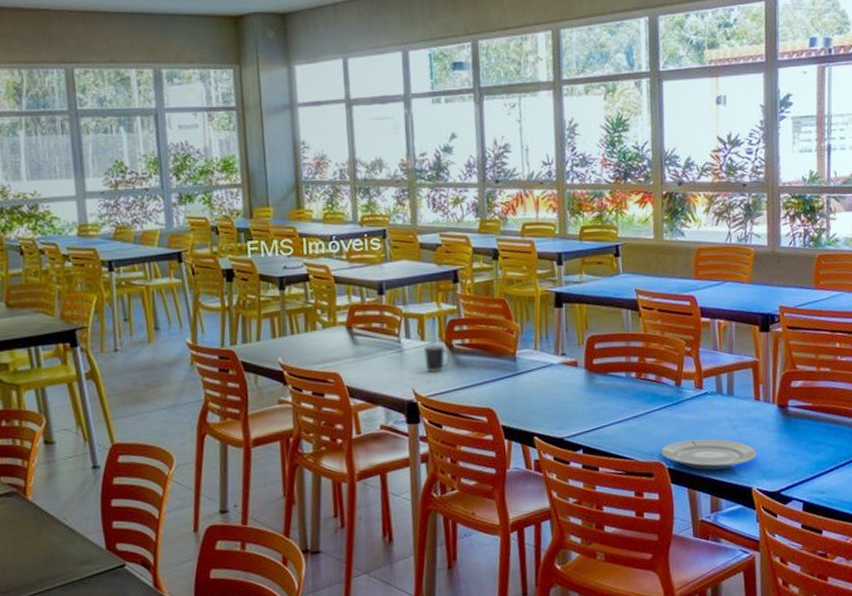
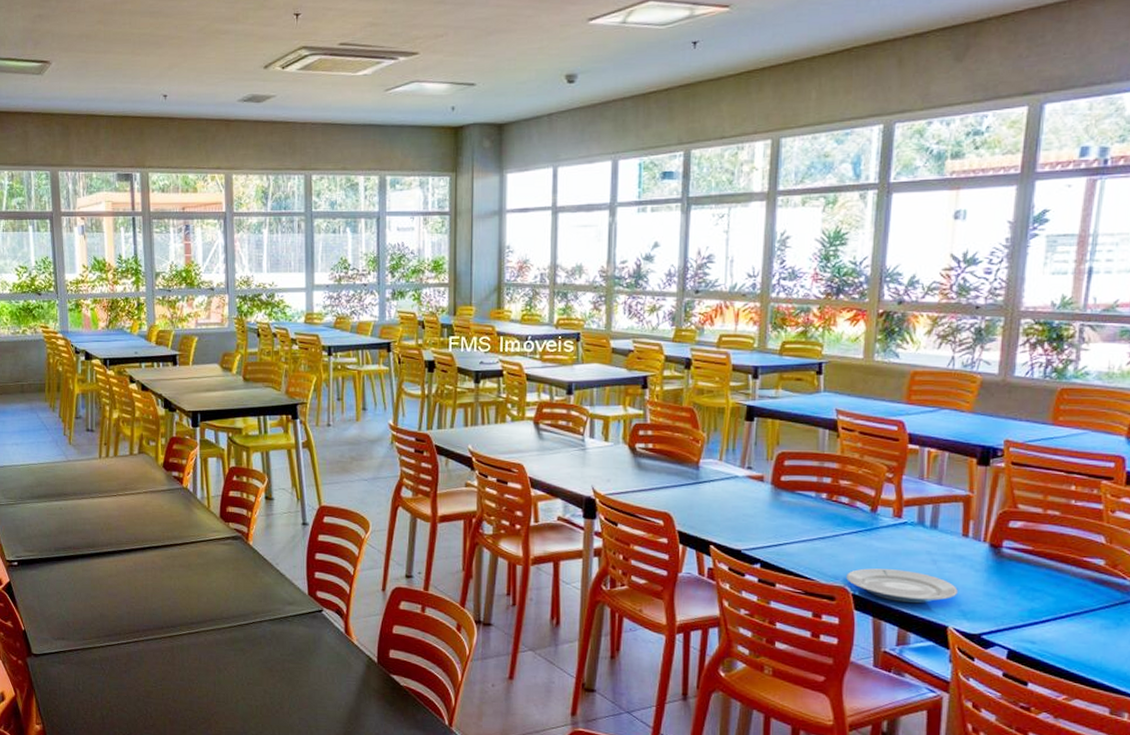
mug: present [423,344,450,374] -> none [605,445,632,474]

